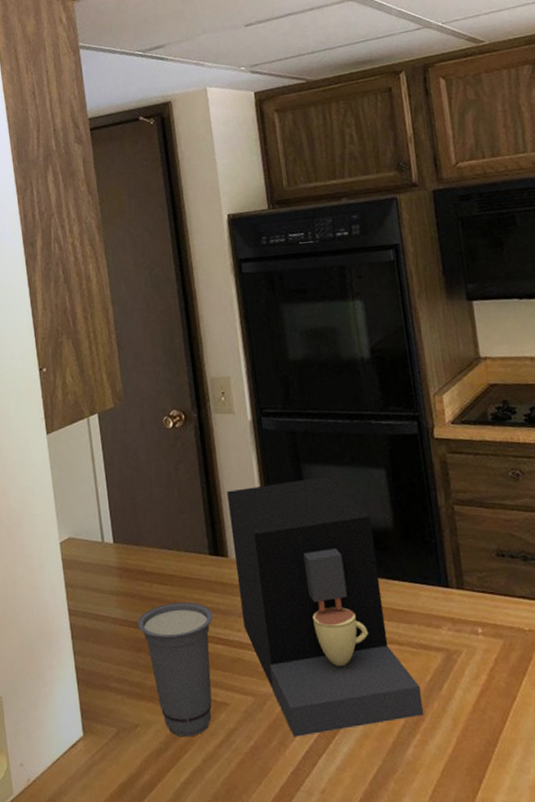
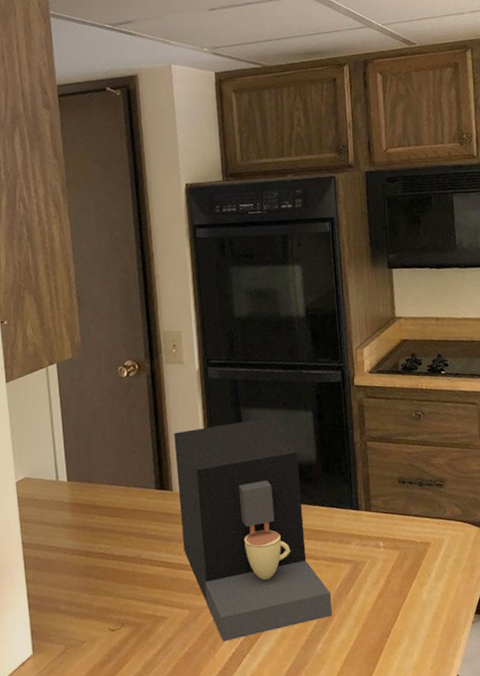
cup: present [137,602,213,737] -> none [87,531,157,649]

